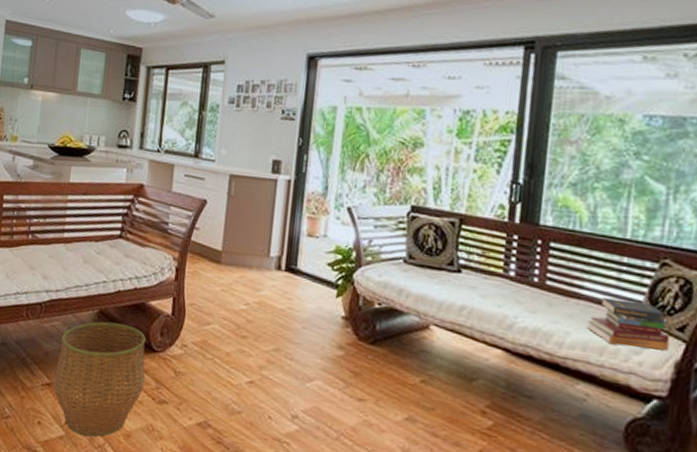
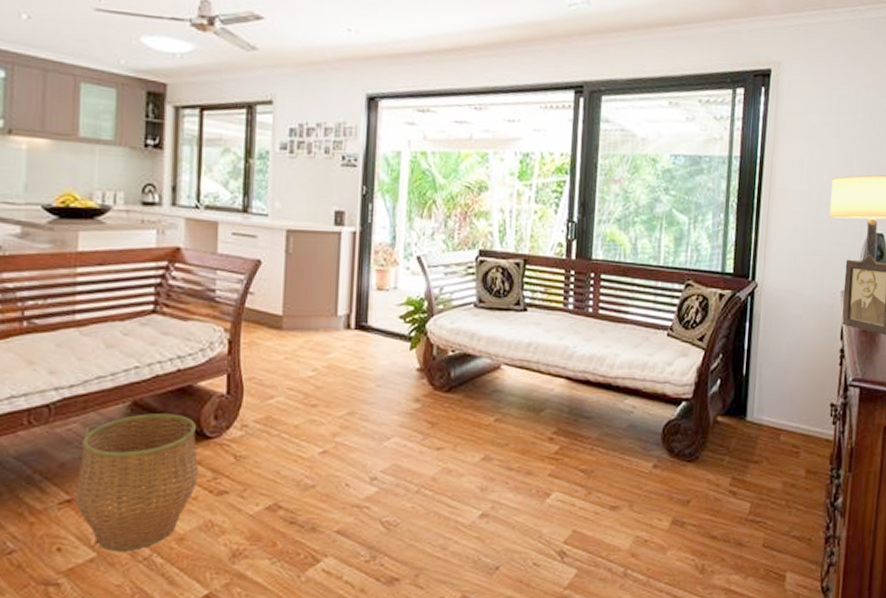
books: present [587,297,670,351] -> none [632,319,693,360]

